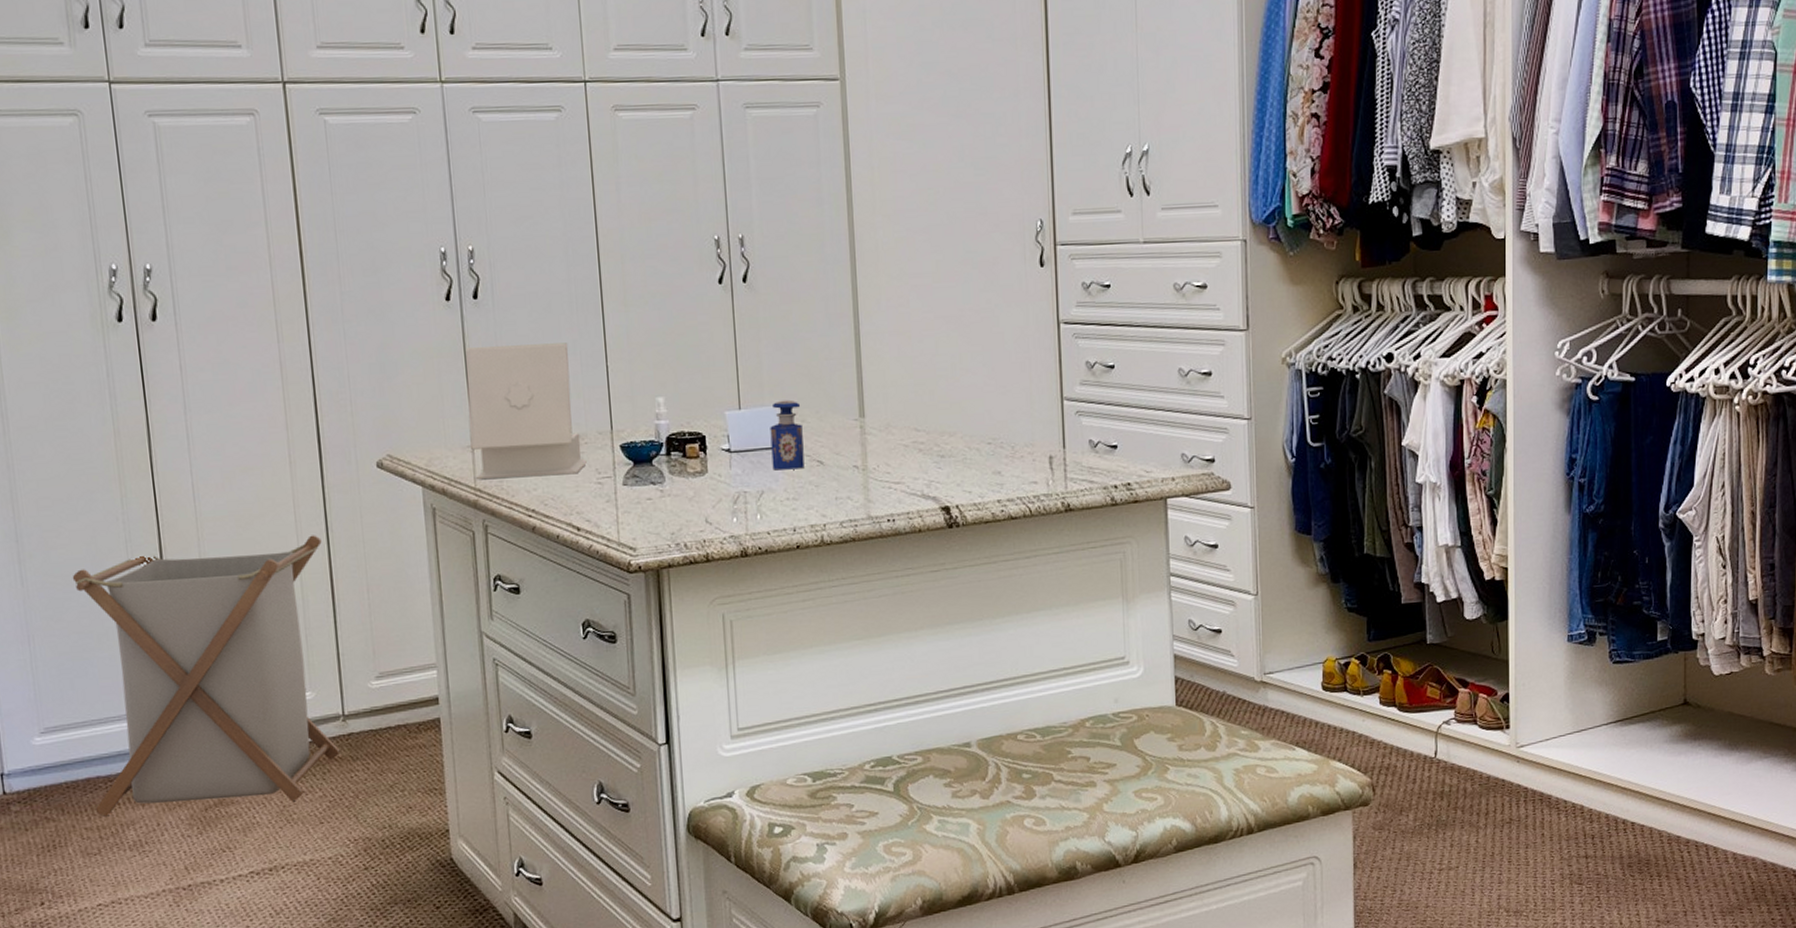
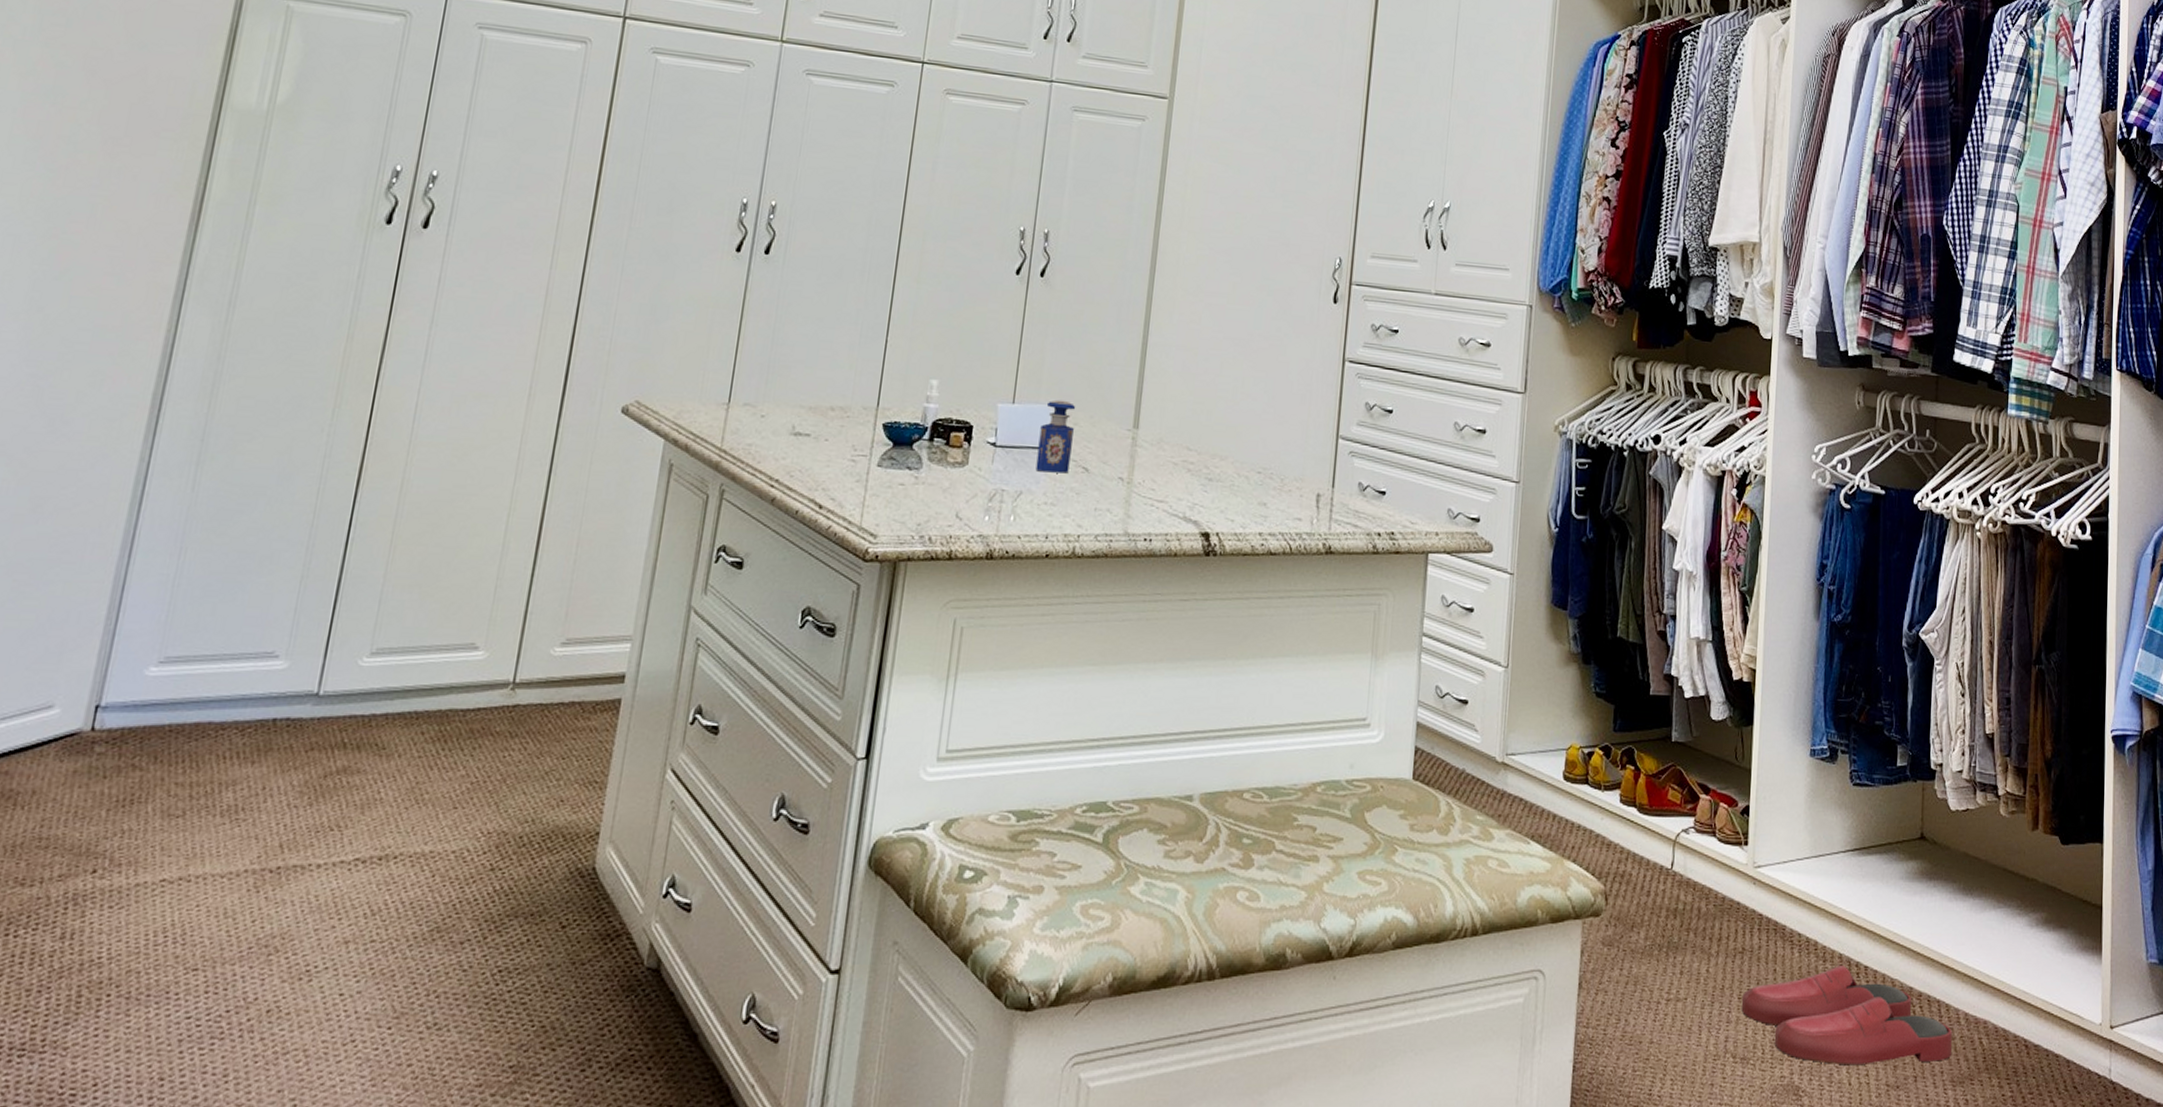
laundry basket: present [72,535,340,817] -> none [195,475,541,777]
jewelry box: present [465,343,588,480] -> none [725,302,852,448]
slippers: none [1512,823,1721,909] -> present [1741,964,1952,1066]

